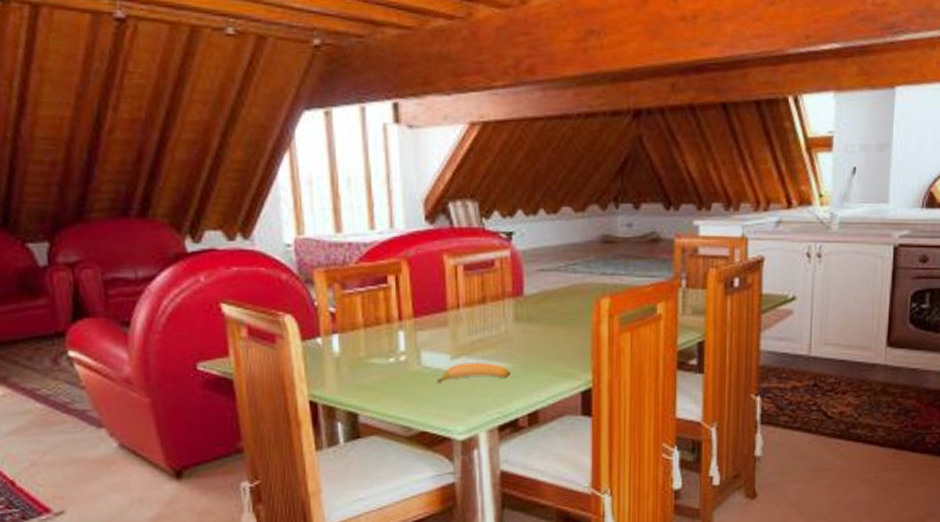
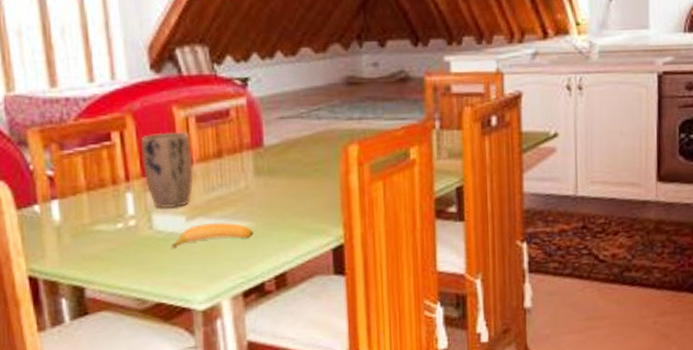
plant pot: none [413,278,459,347] -> present [140,132,193,209]

